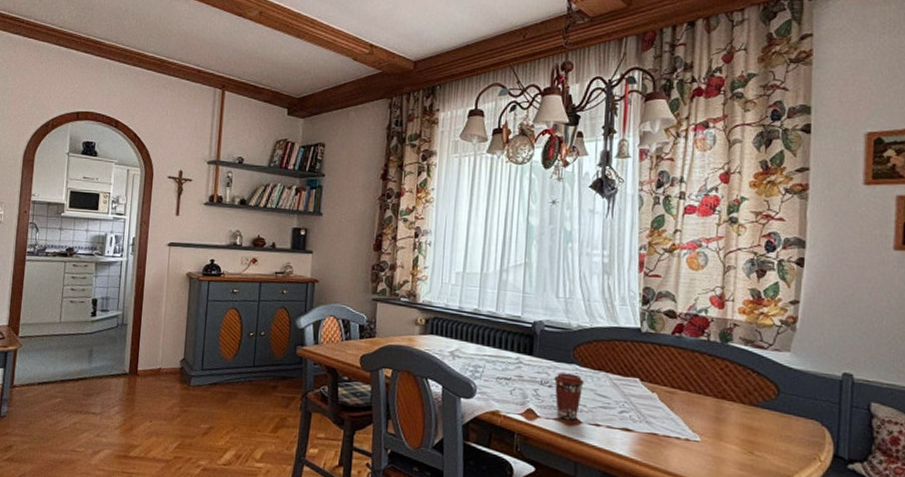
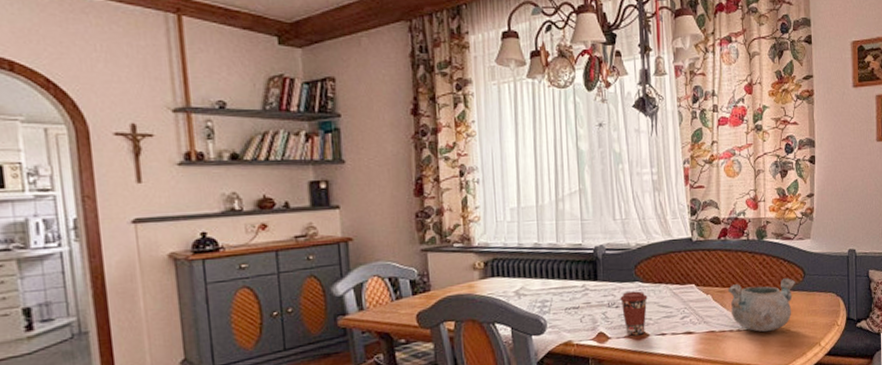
decorative bowl: none [677,387,766,450] -> present [727,278,796,332]

